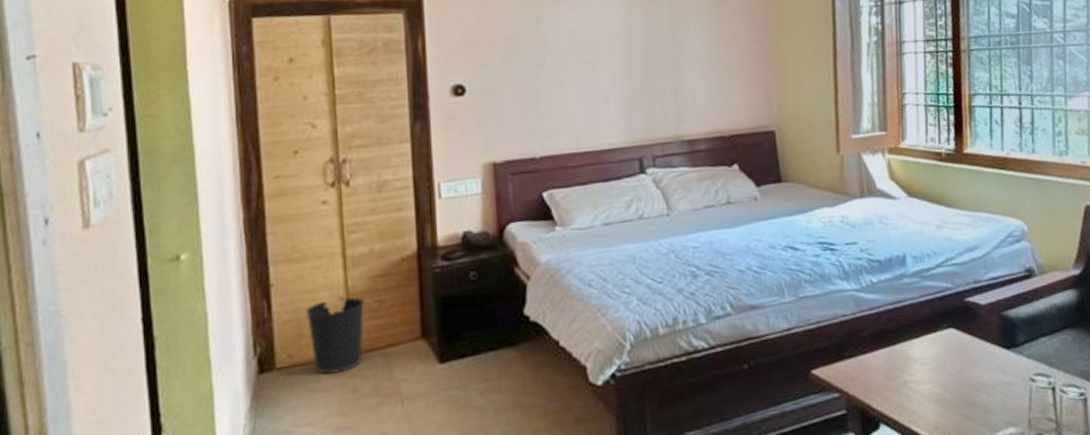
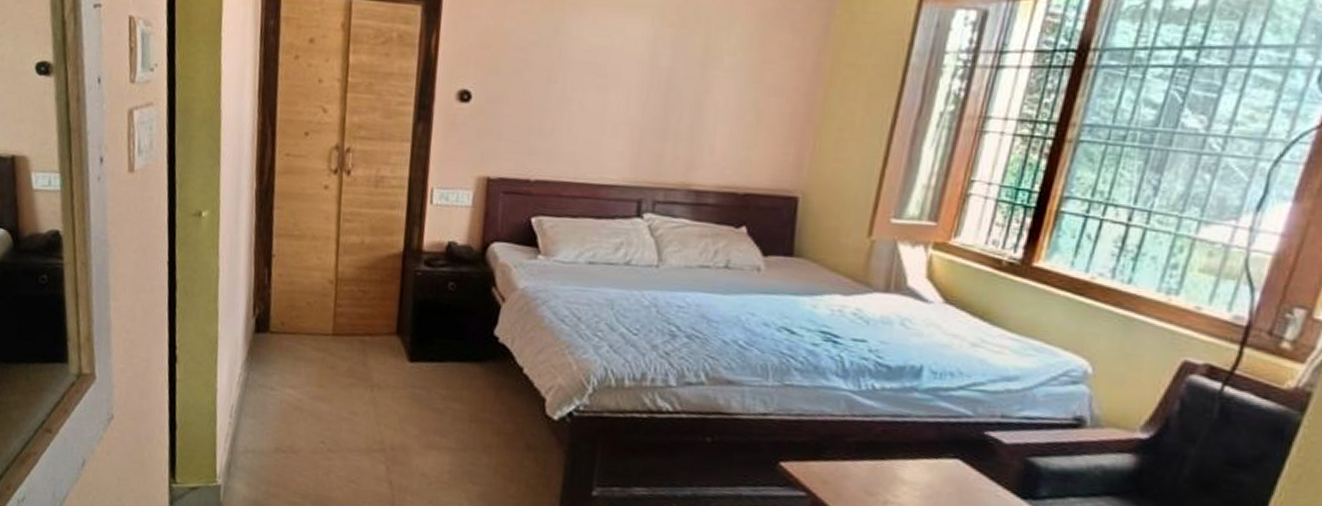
wastebasket: present [306,297,365,375] -> none [299,280,351,349]

